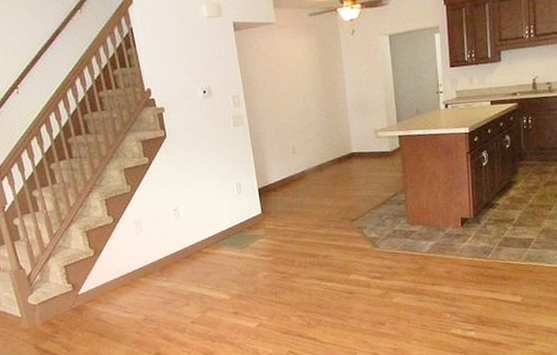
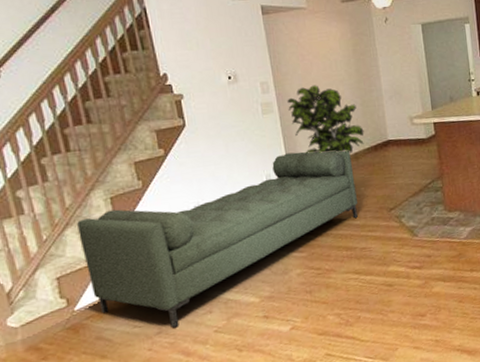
sofa: none [79,162,321,316] -> present [77,150,358,328]
indoor plant: none [256,98,329,165] -> present [287,85,364,154]

